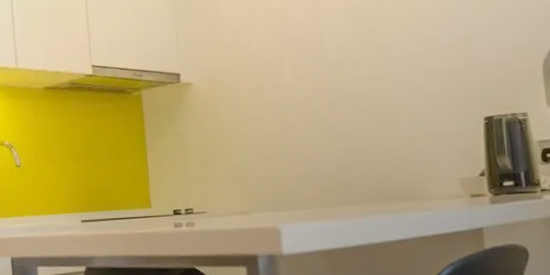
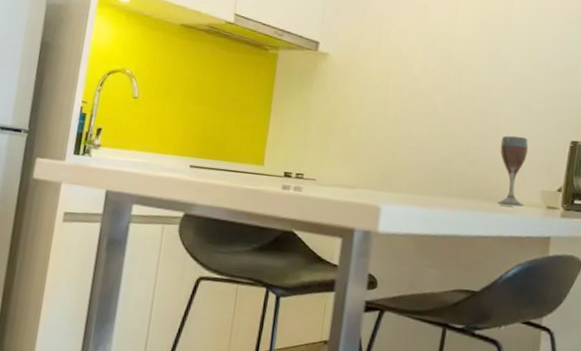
cup: none [399,124,443,203] -> present [497,136,529,207]

